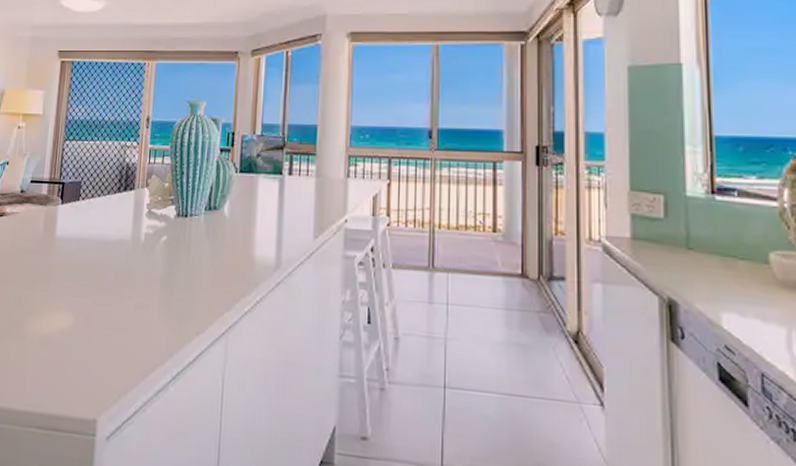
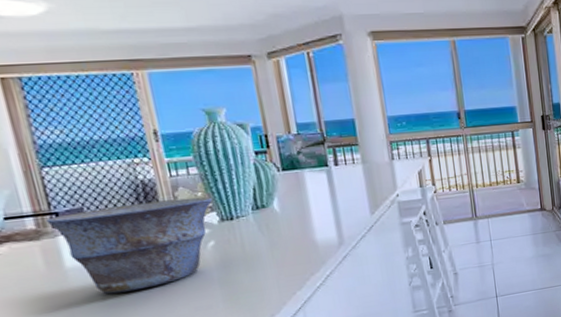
bowl: none [55,185,175,273] -> present [46,197,212,294]

